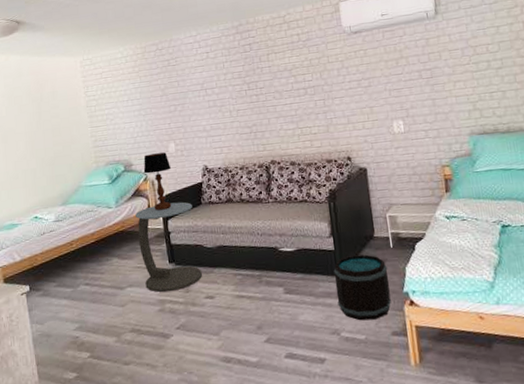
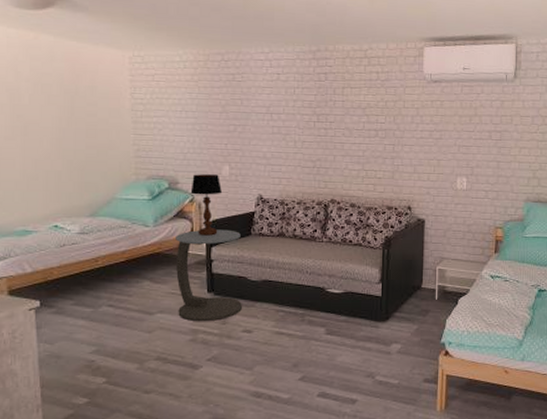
bucket: present [333,254,391,321] -> none [377,304,429,366]

